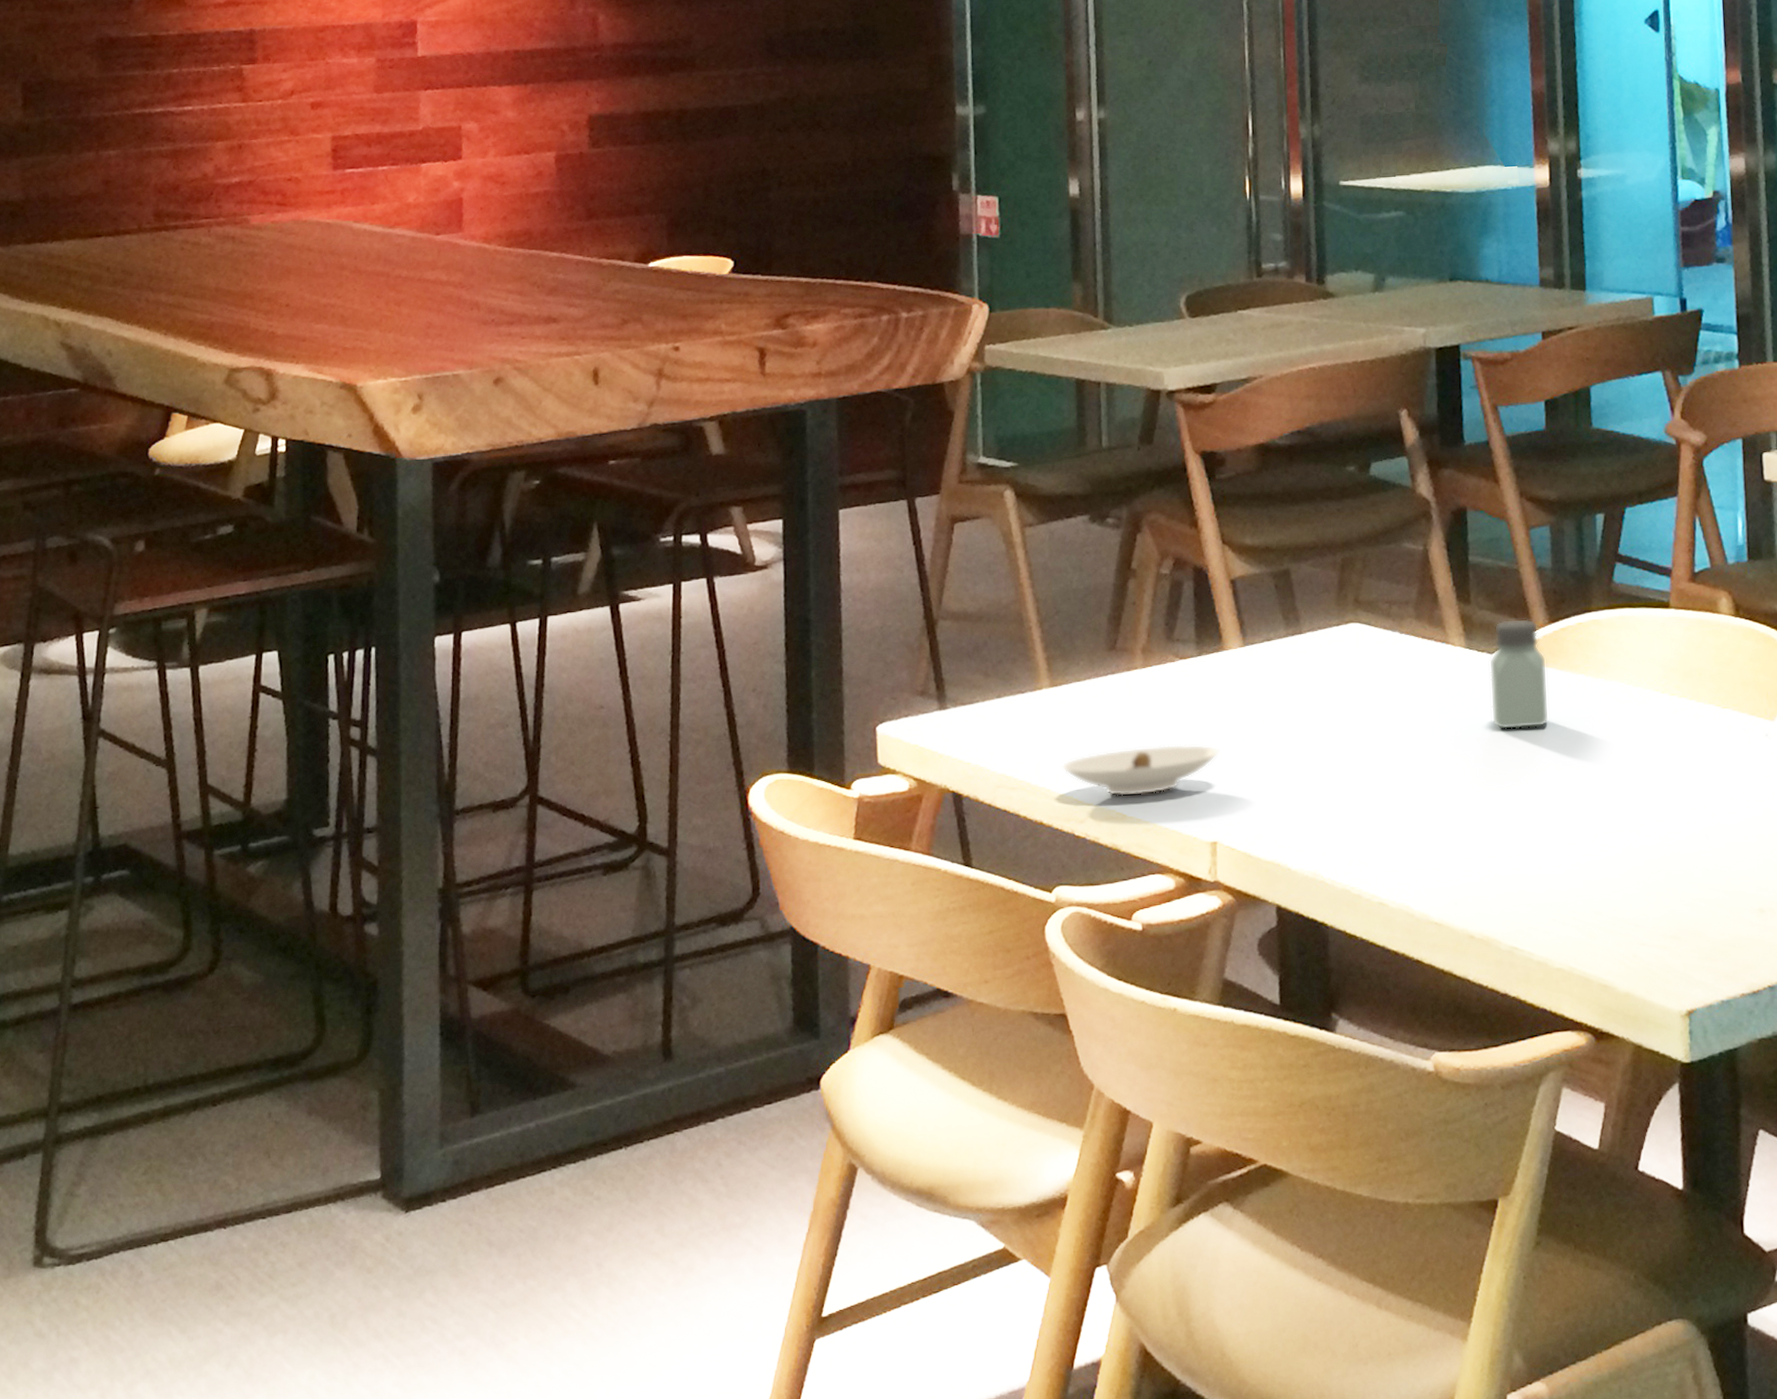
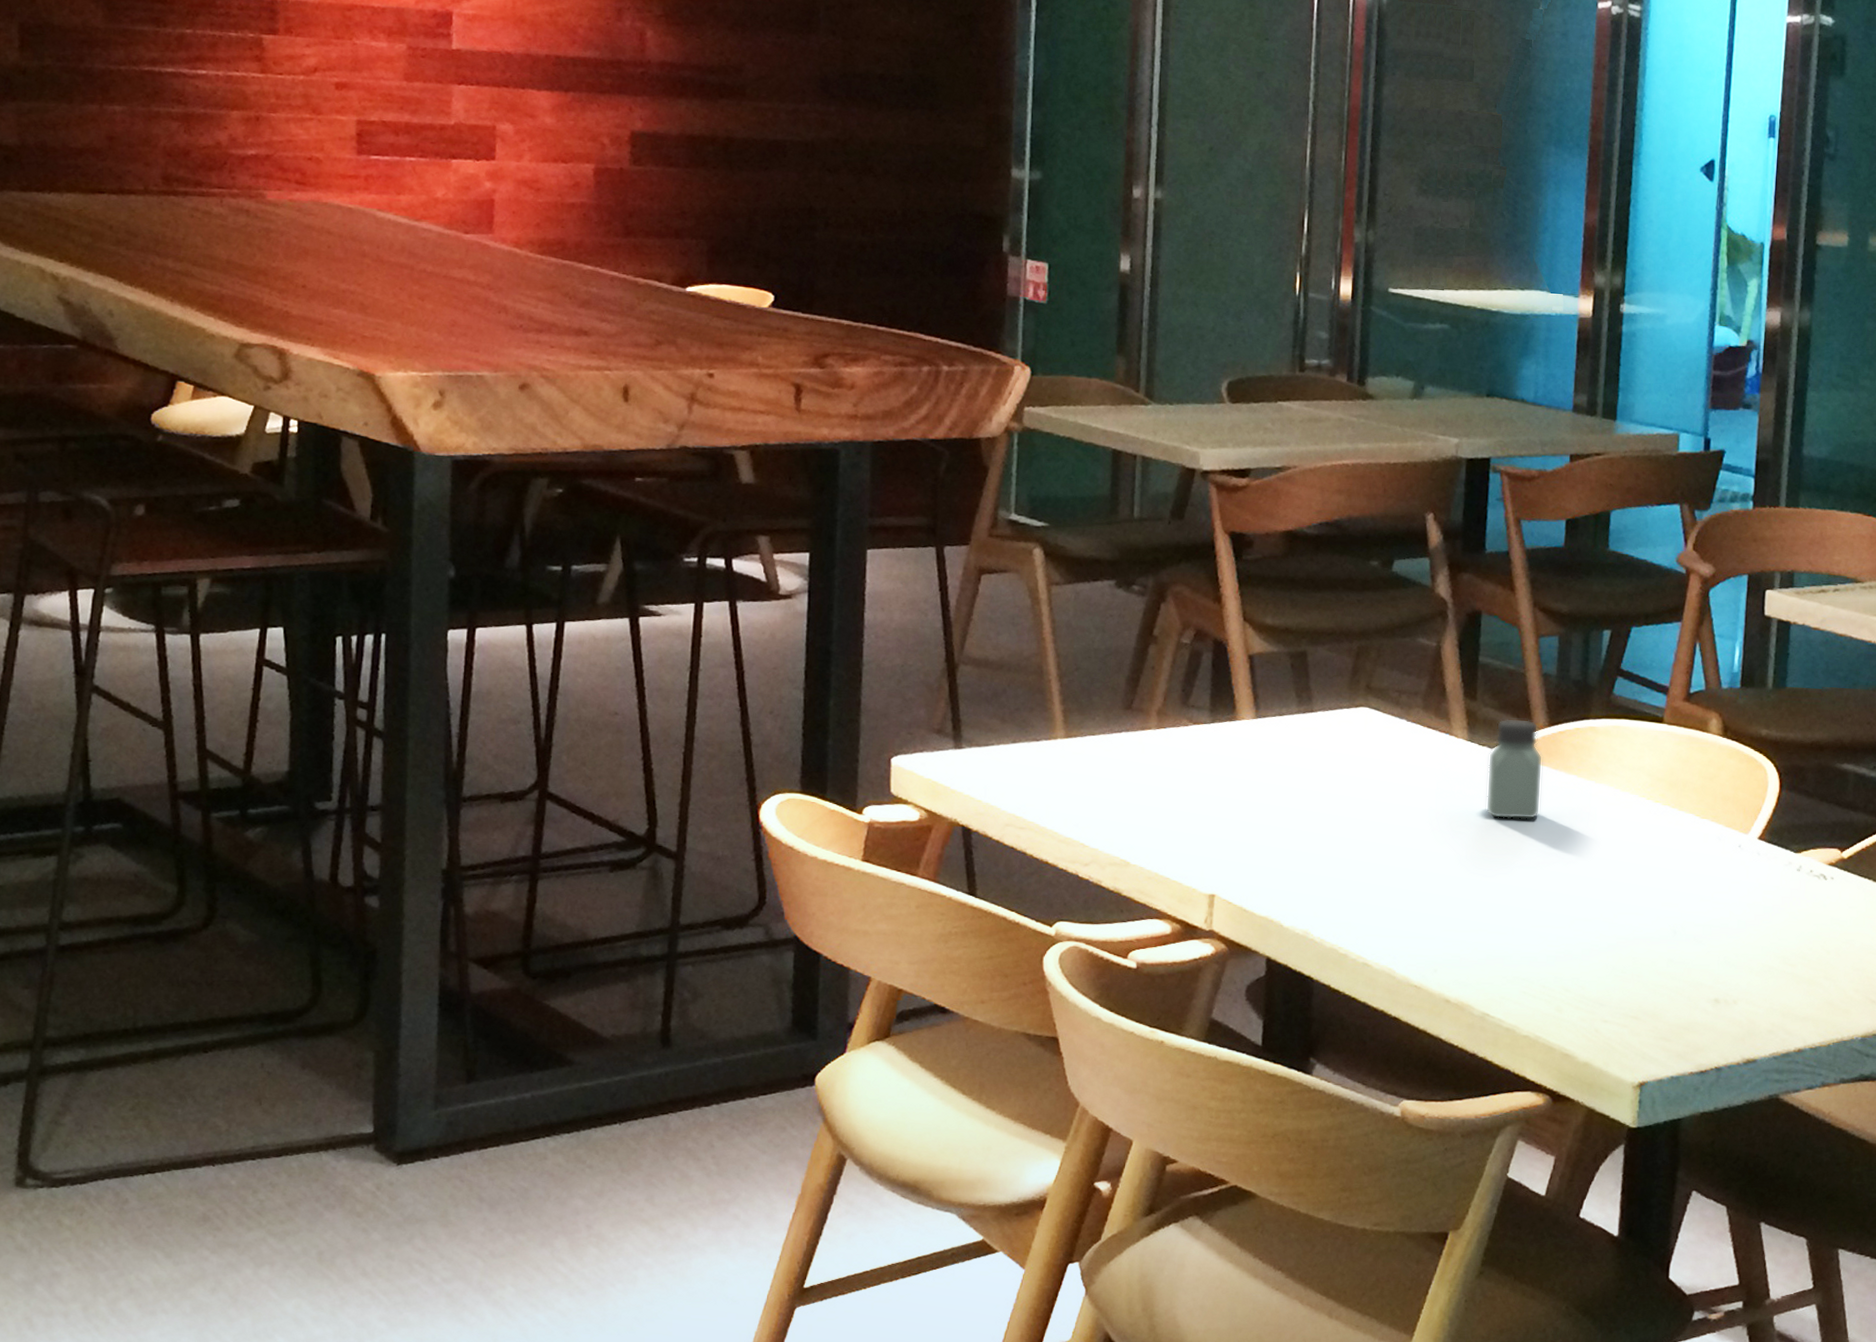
saucer: present [1062,744,1220,797] -> none [1071,801,1225,846]

